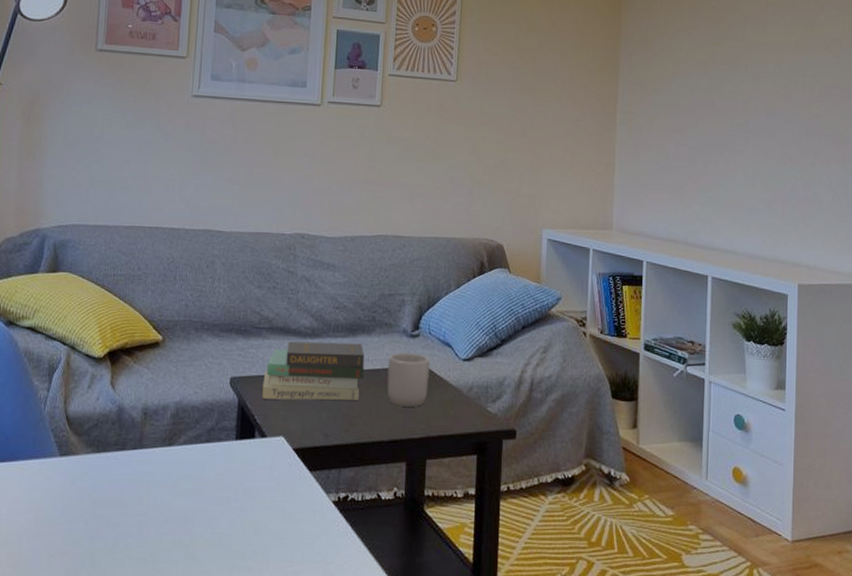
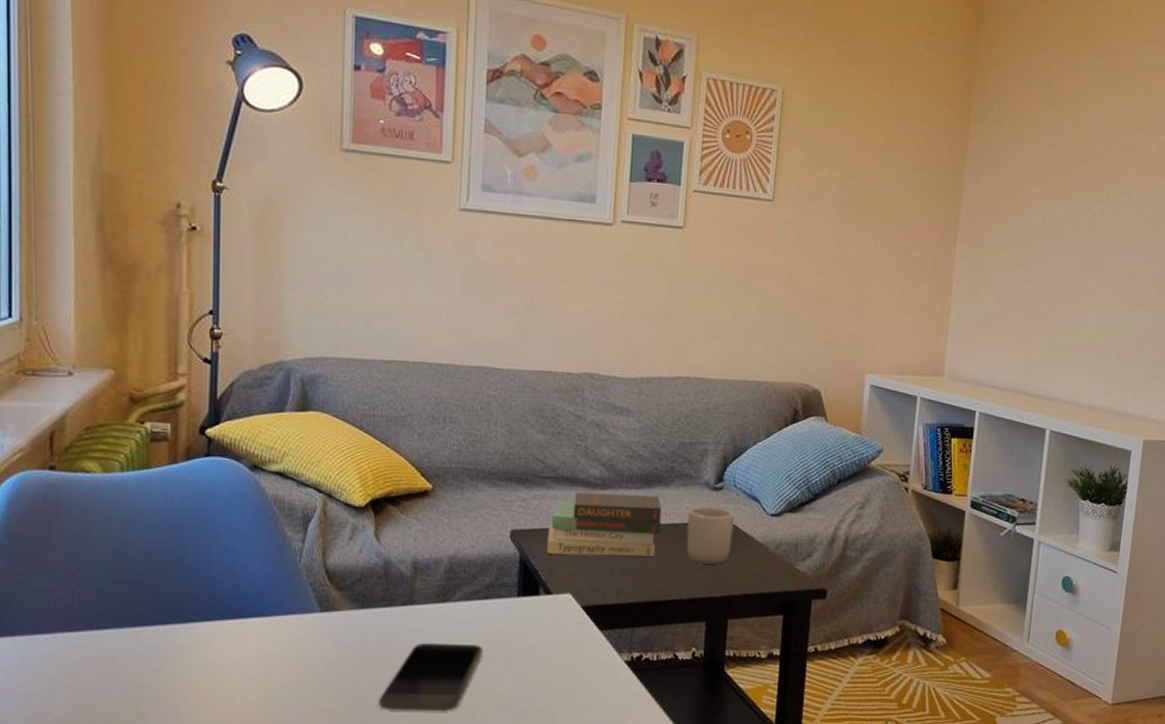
smartphone: none [107,486,204,553] -> present [378,643,484,712]

